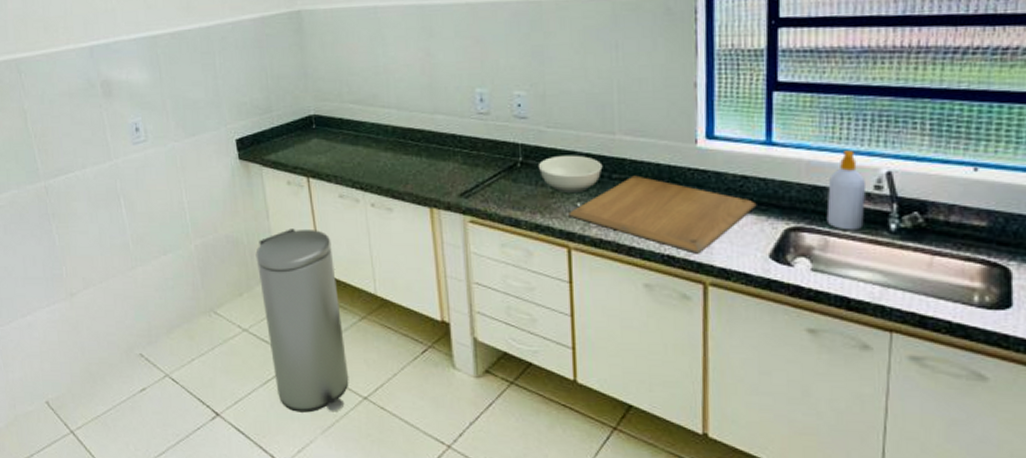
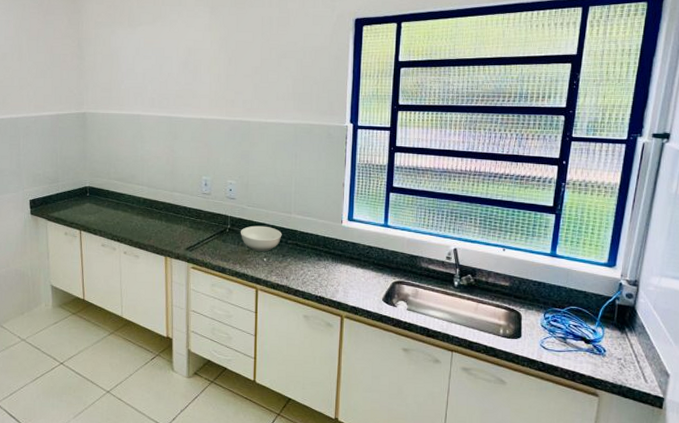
pedal bin: present [255,228,349,413] -> none [36,267,98,402]
chopping board: present [568,175,757,254] -> none [258,242,377,296]
soap bottle: present [826,151,867,231] -> none [417,234,442,285]

